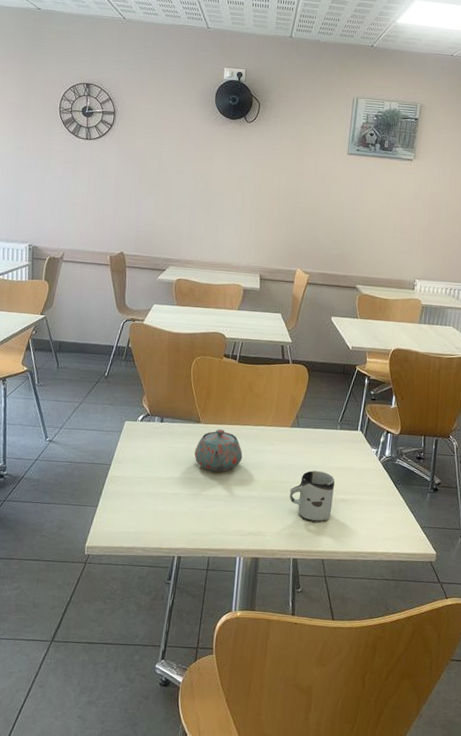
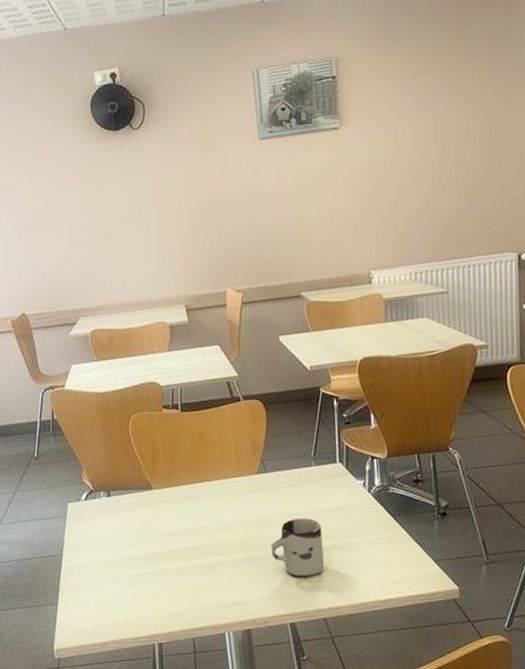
teapot: present [194,428,243,473] -> none [152,491,209,542]

